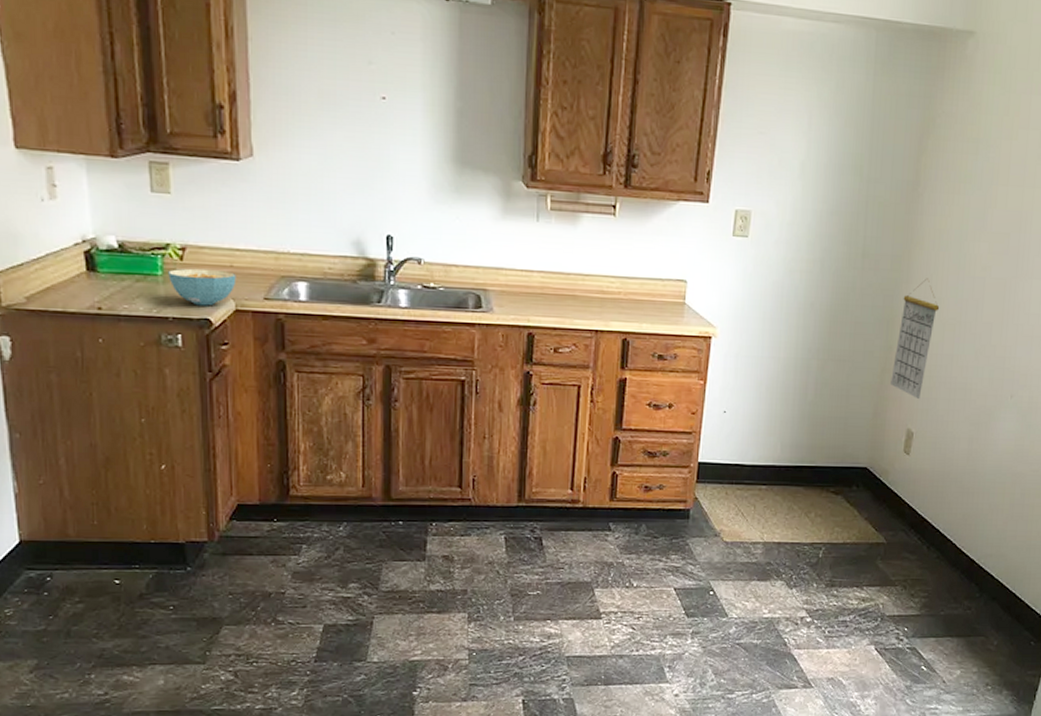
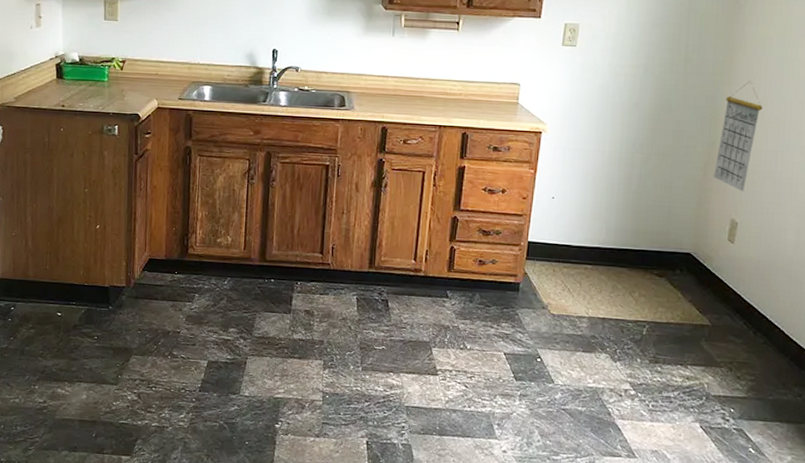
cereal bowl: present [168,268,236,306] -> none [112,76,160,105]

